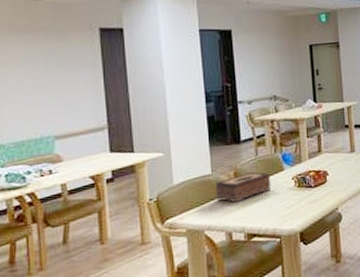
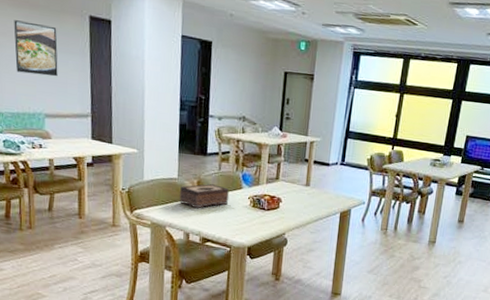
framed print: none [15,45,67,99] -> present [14,20,58,77]

